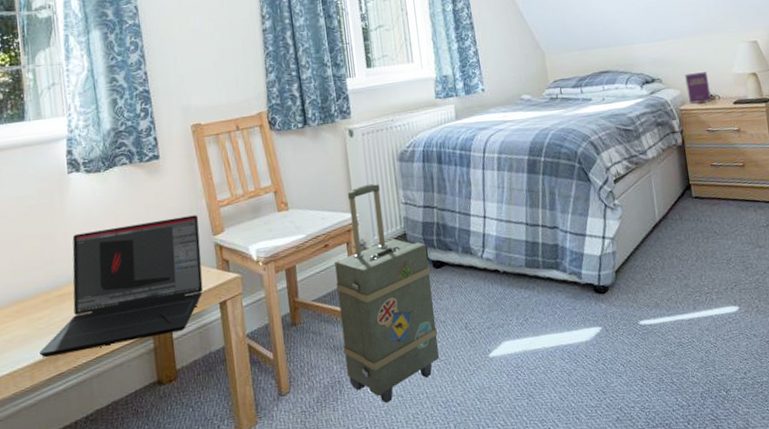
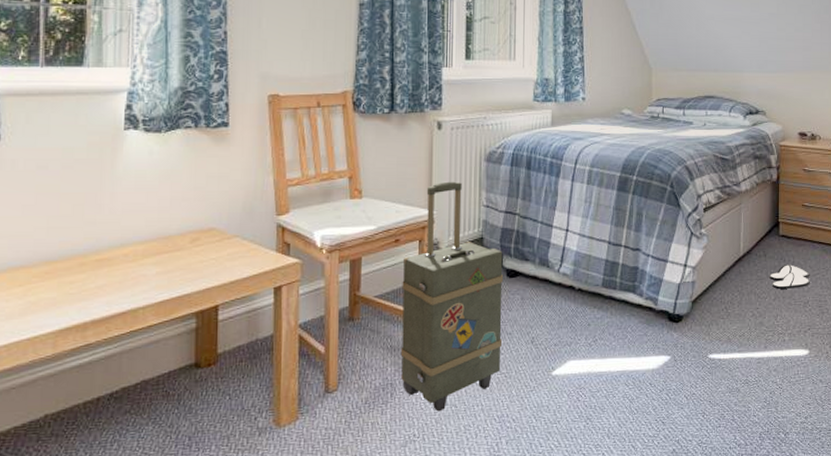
laptop: present [39,215,203,358] -> none [67,191,263,326]
book: present [685,71,712,104] -> none [788,109,813,141]
slippers: none [687,224,730,250] -> present [768,264,810,289]

